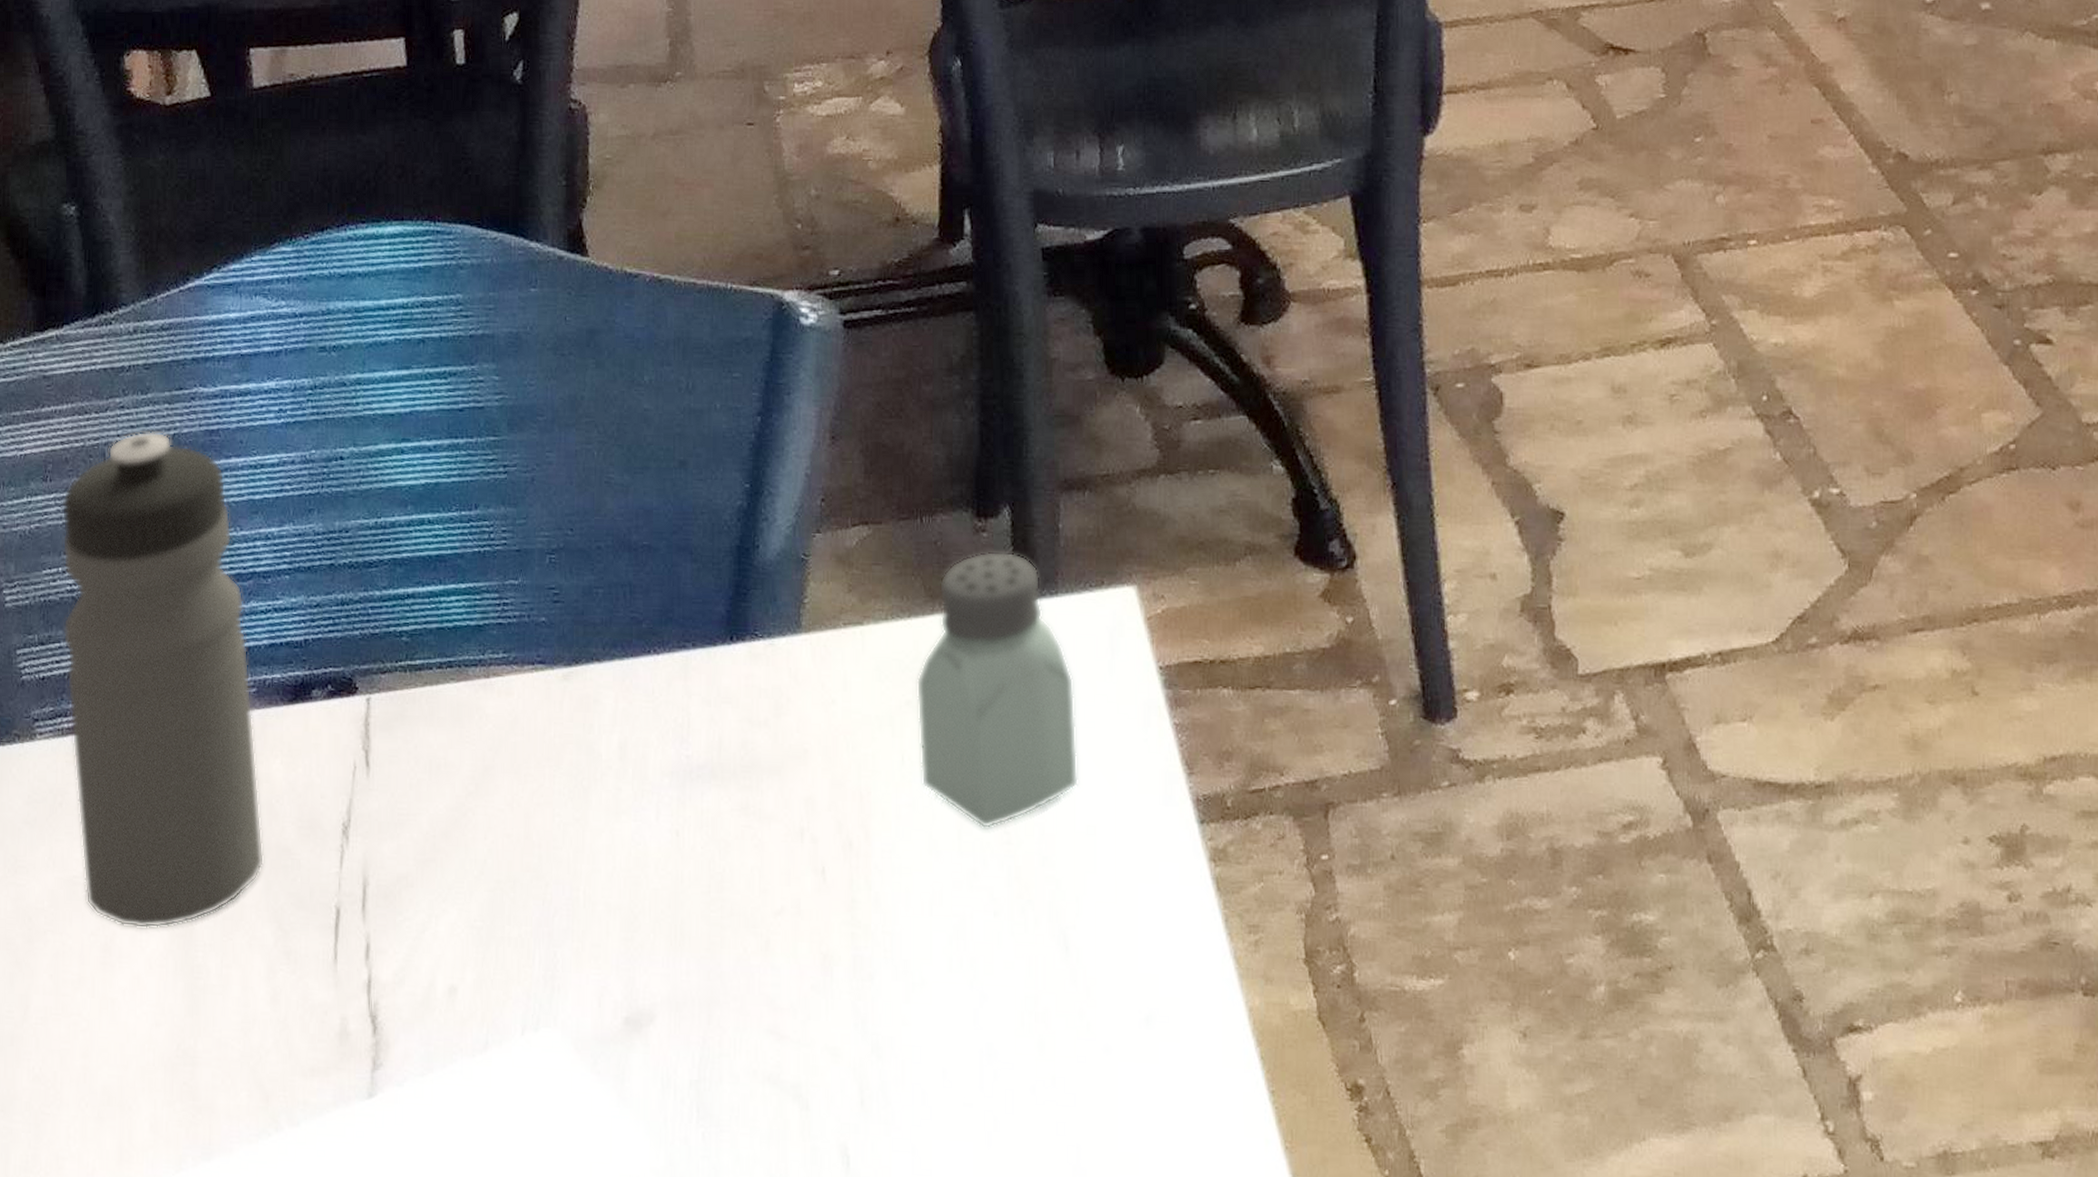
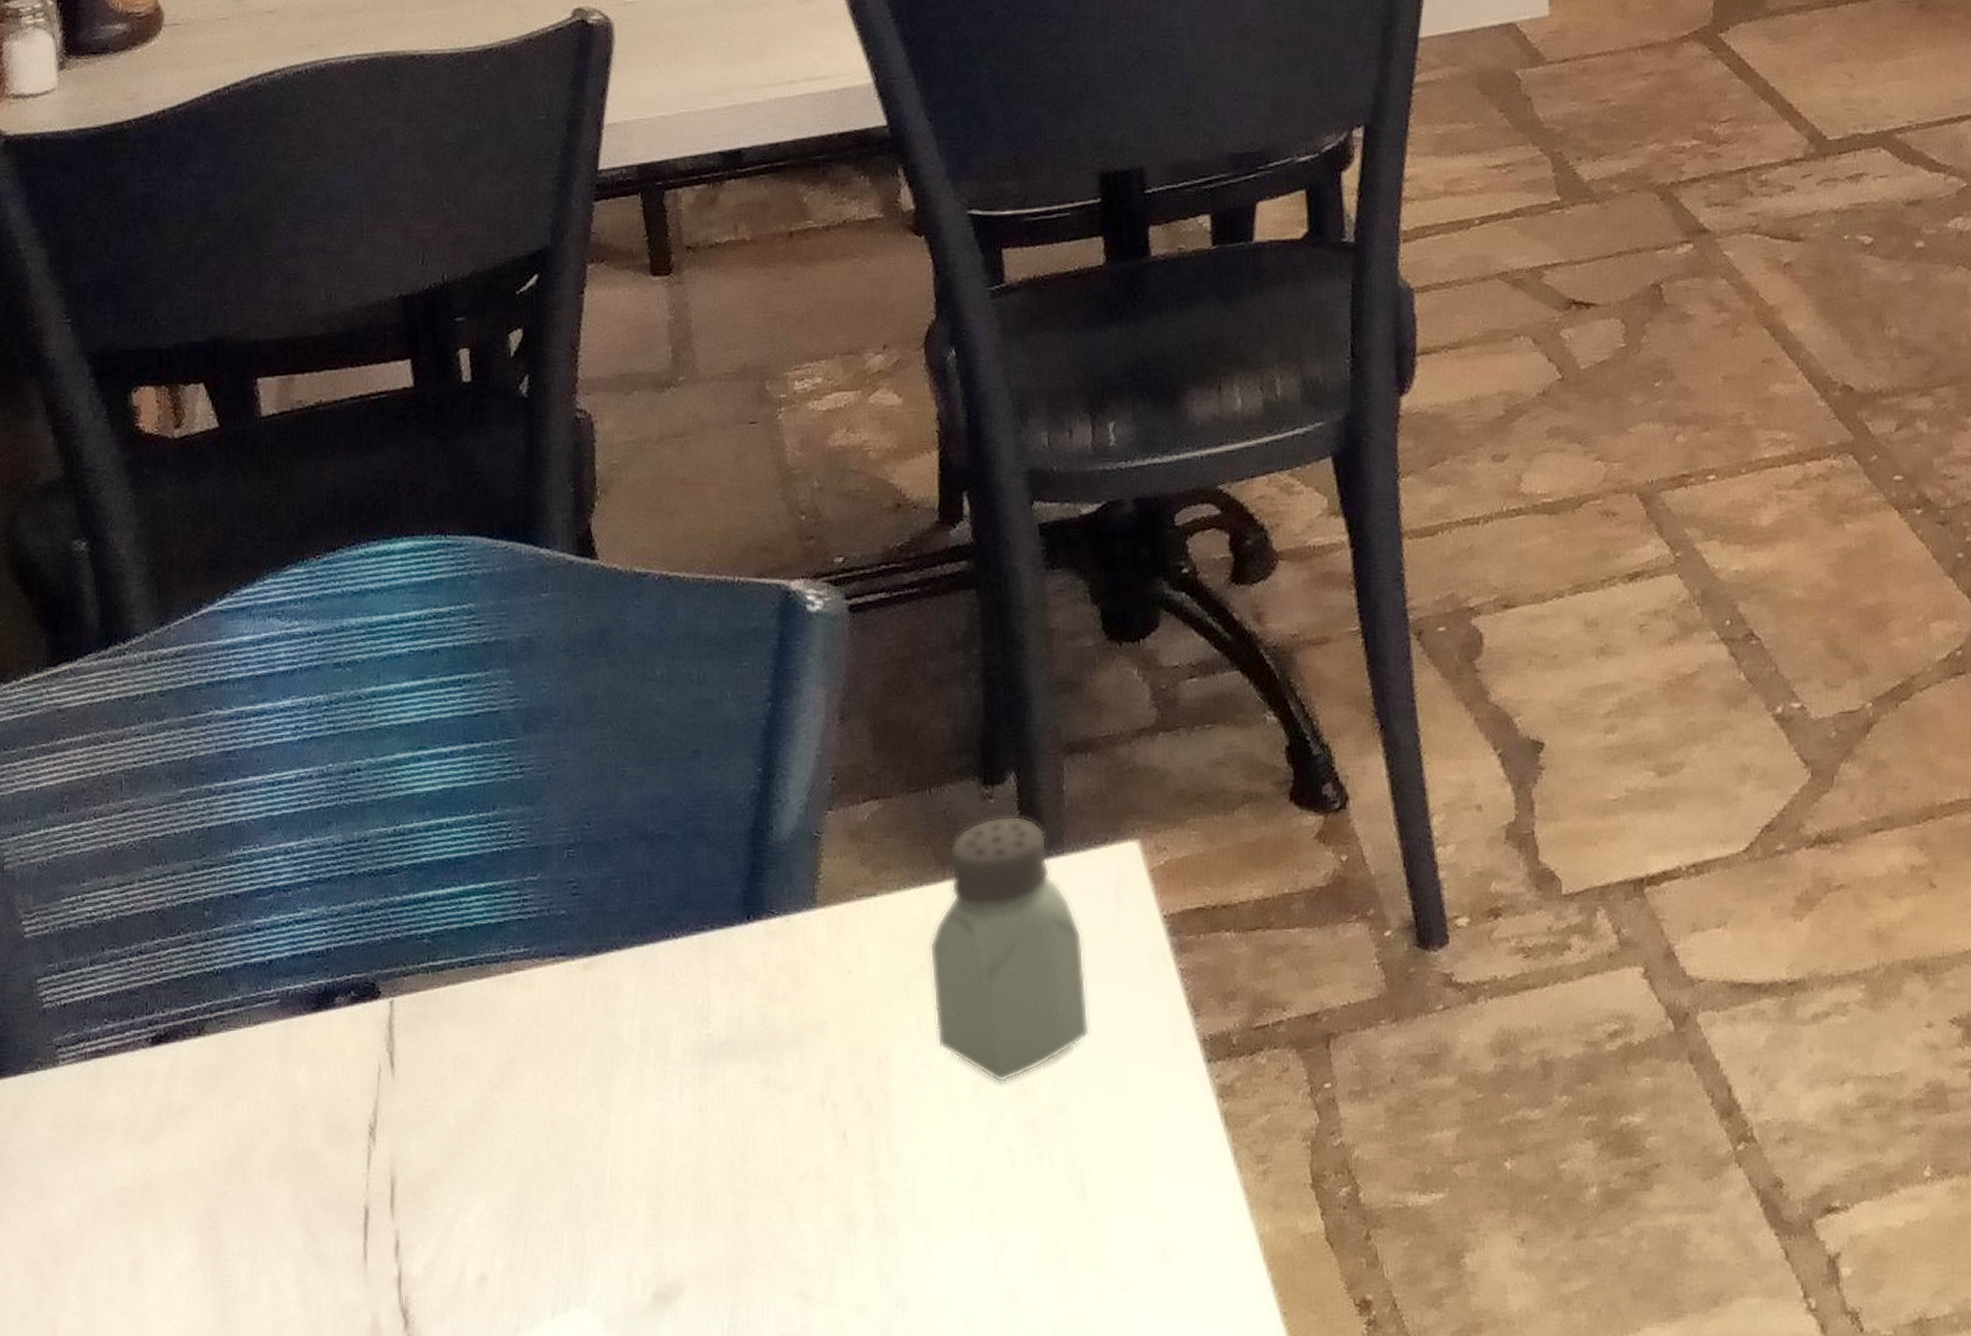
water bottle: present [61,431,265,929] -> none [78,756,292,1244]

